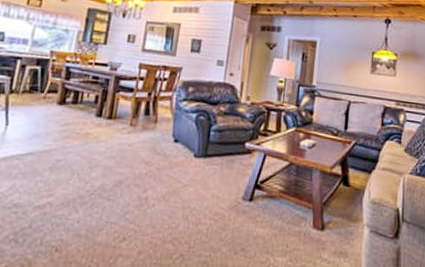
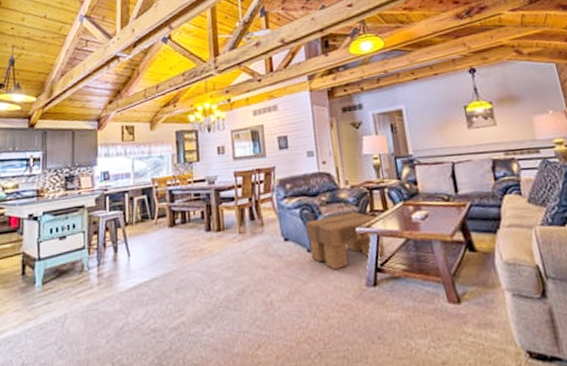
footstool: none [196,127,271,180] -> present [305,212,385,271]

